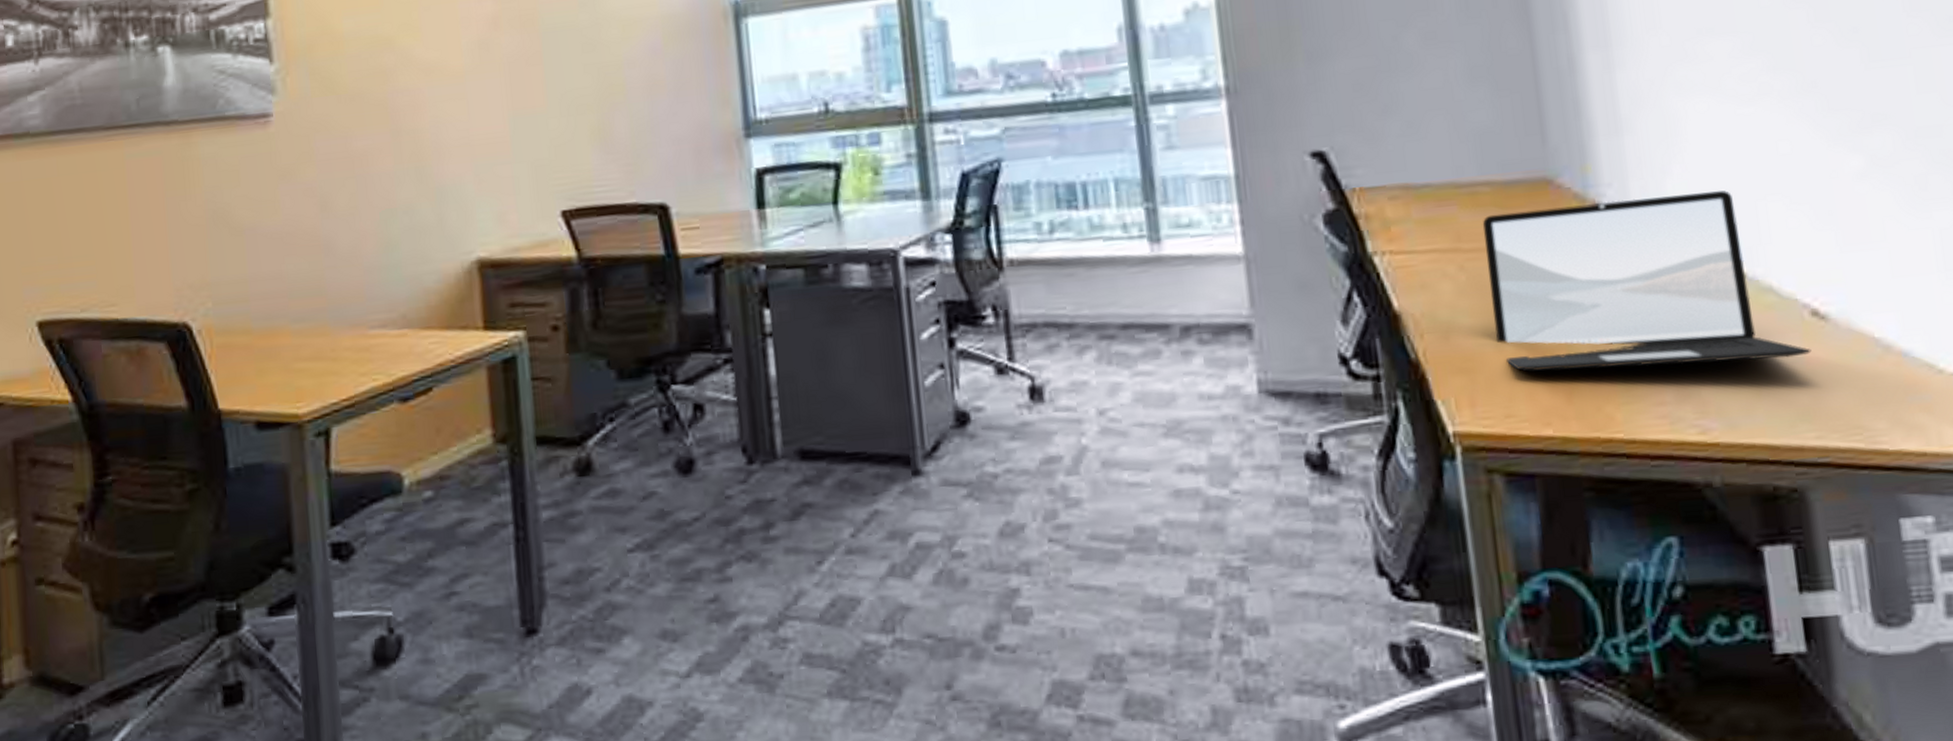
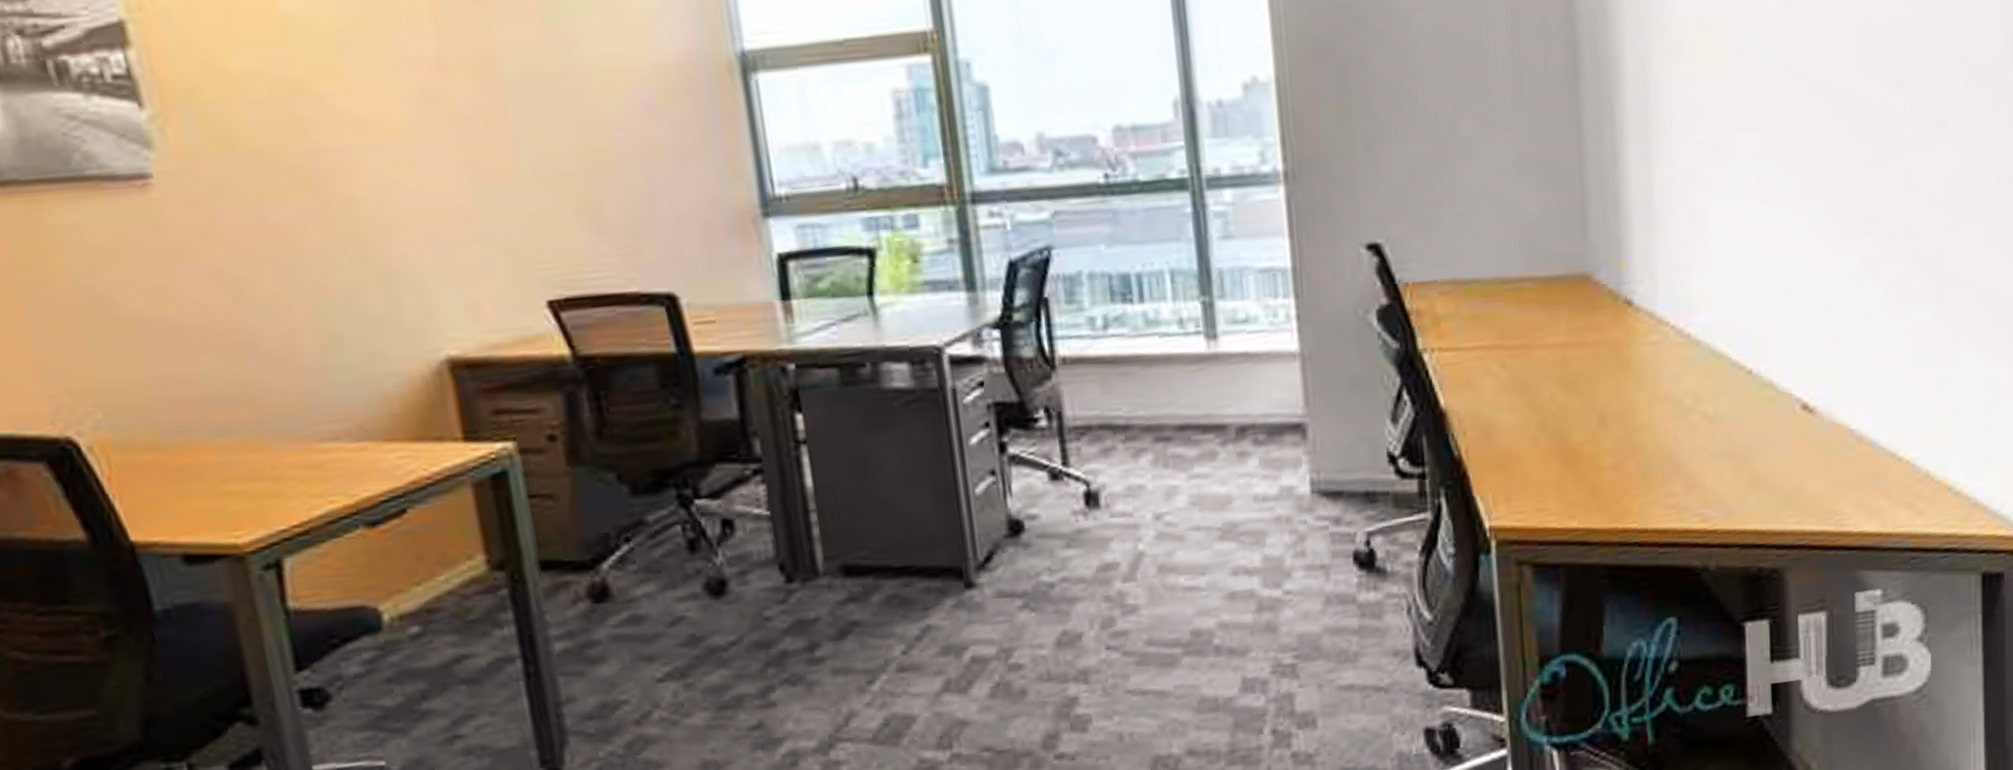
laptop: present [1482,190,1812,371] -> none [1525,288,1799,467]

